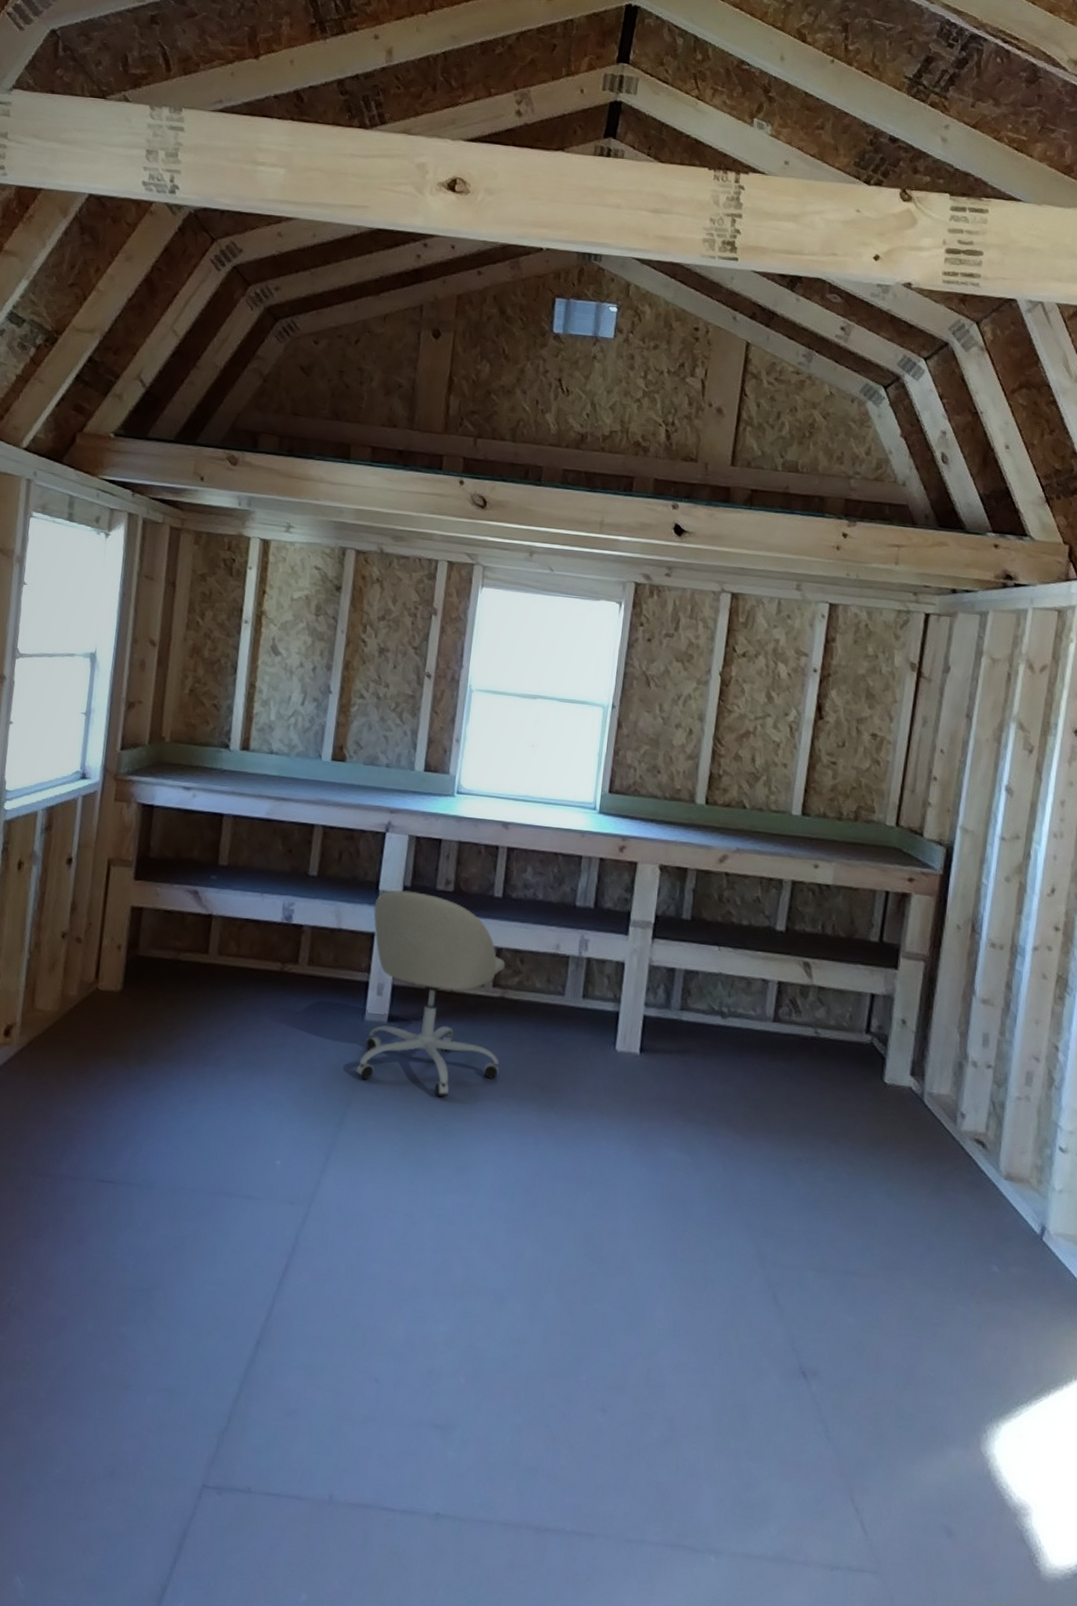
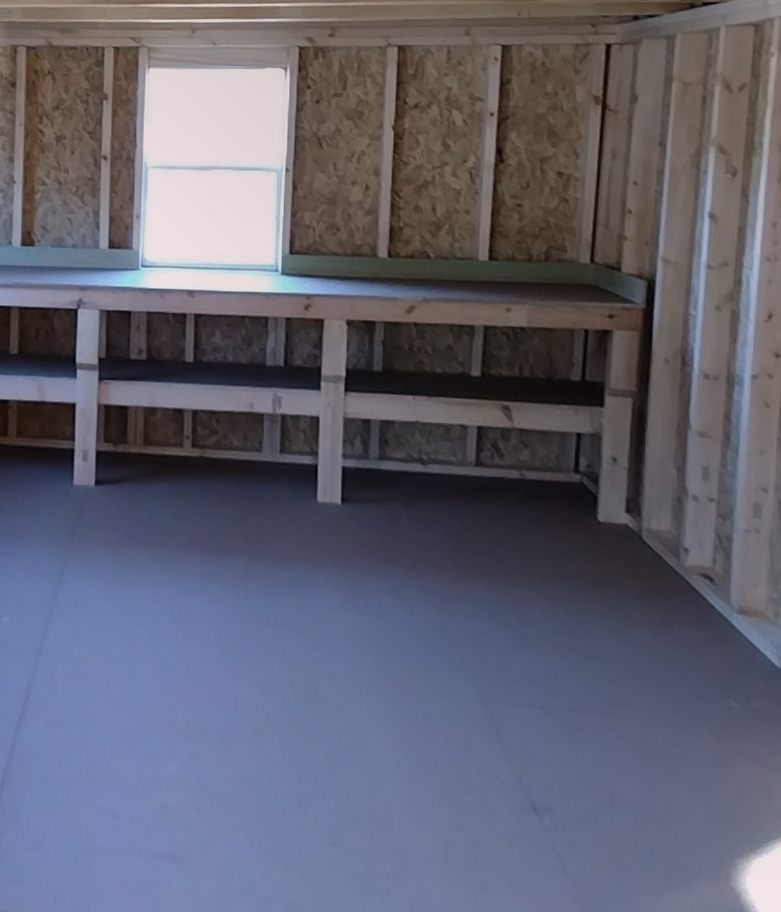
office chair: present [356,890,506,1097] -> none [69,362,204,553]

